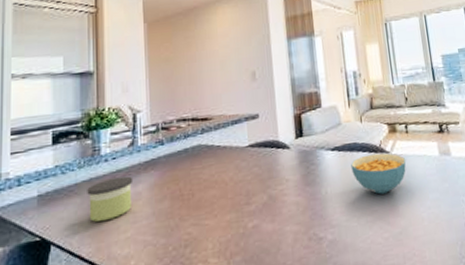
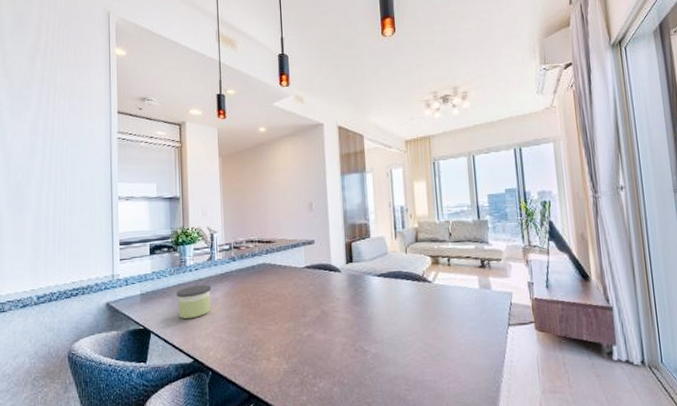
cereal bowl: present [351,153,406,195] -> none [395,282,447,319]

